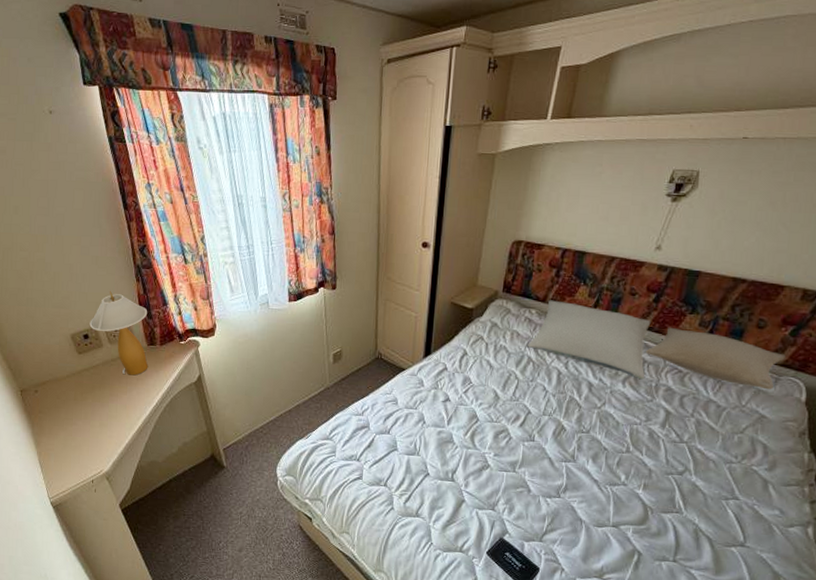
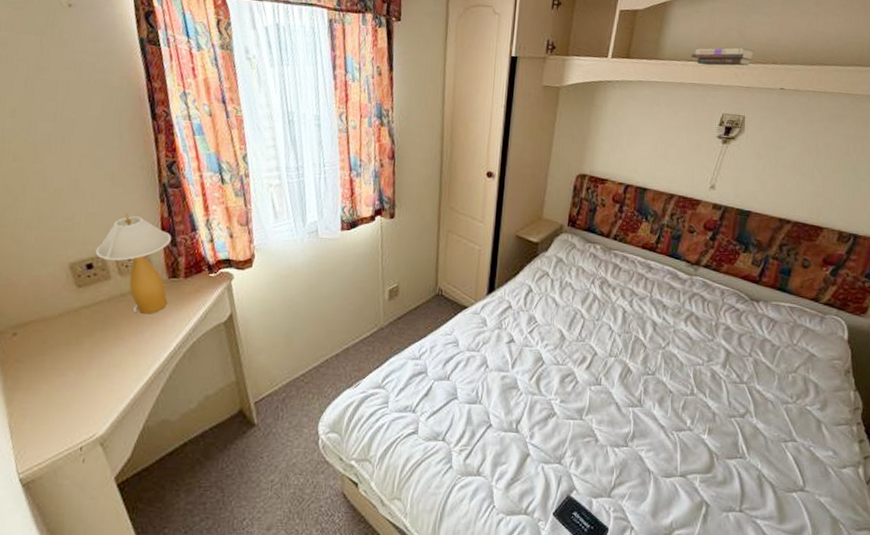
pillow: present [527,300,651,379] -> none [593,235,709,317]
books: none [640,96,714,119] -> present [691,47,754,66]
pillow: present [646,327,785,390] -> none [705,265,828,329]

